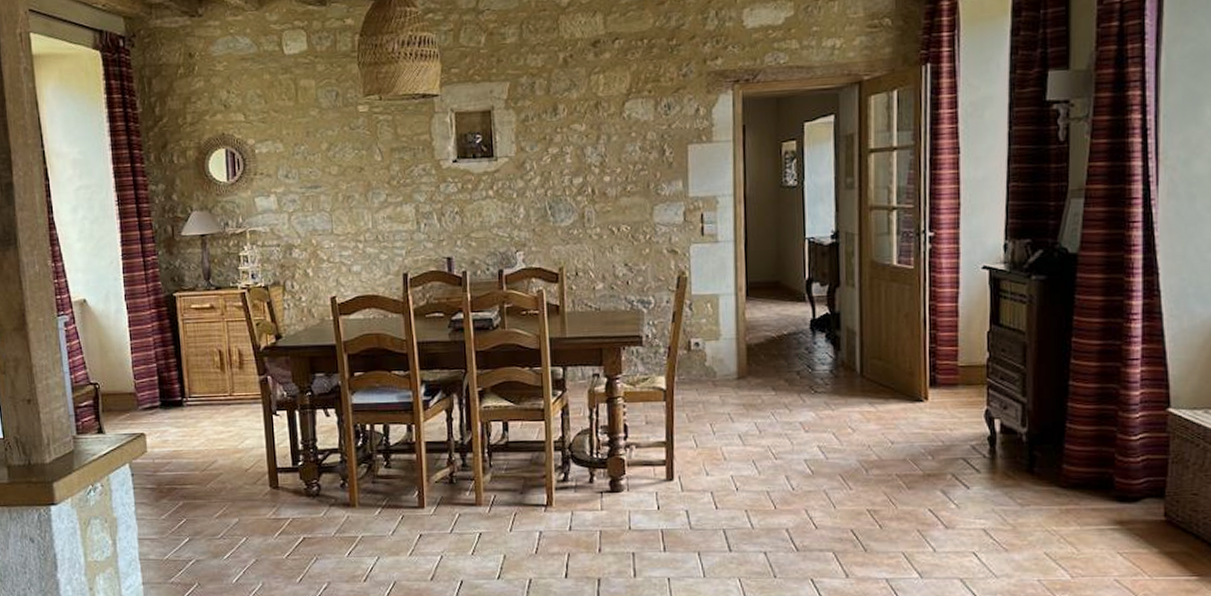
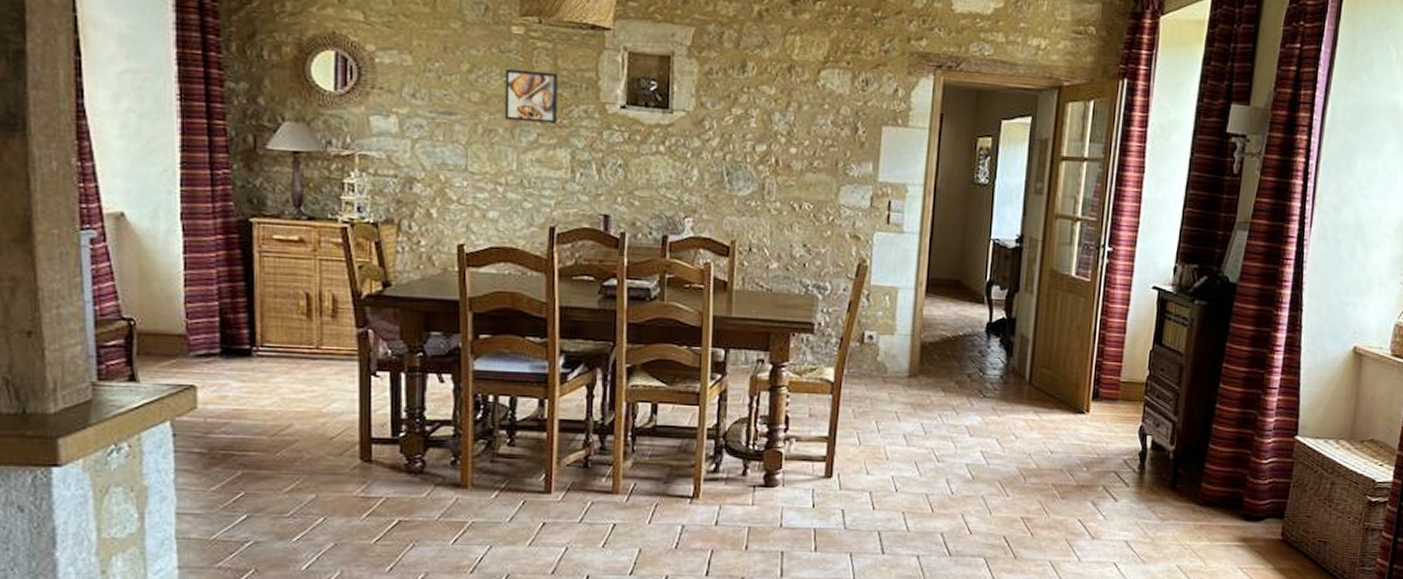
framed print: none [356,140,402,186] -> present [504,68,559,124]

